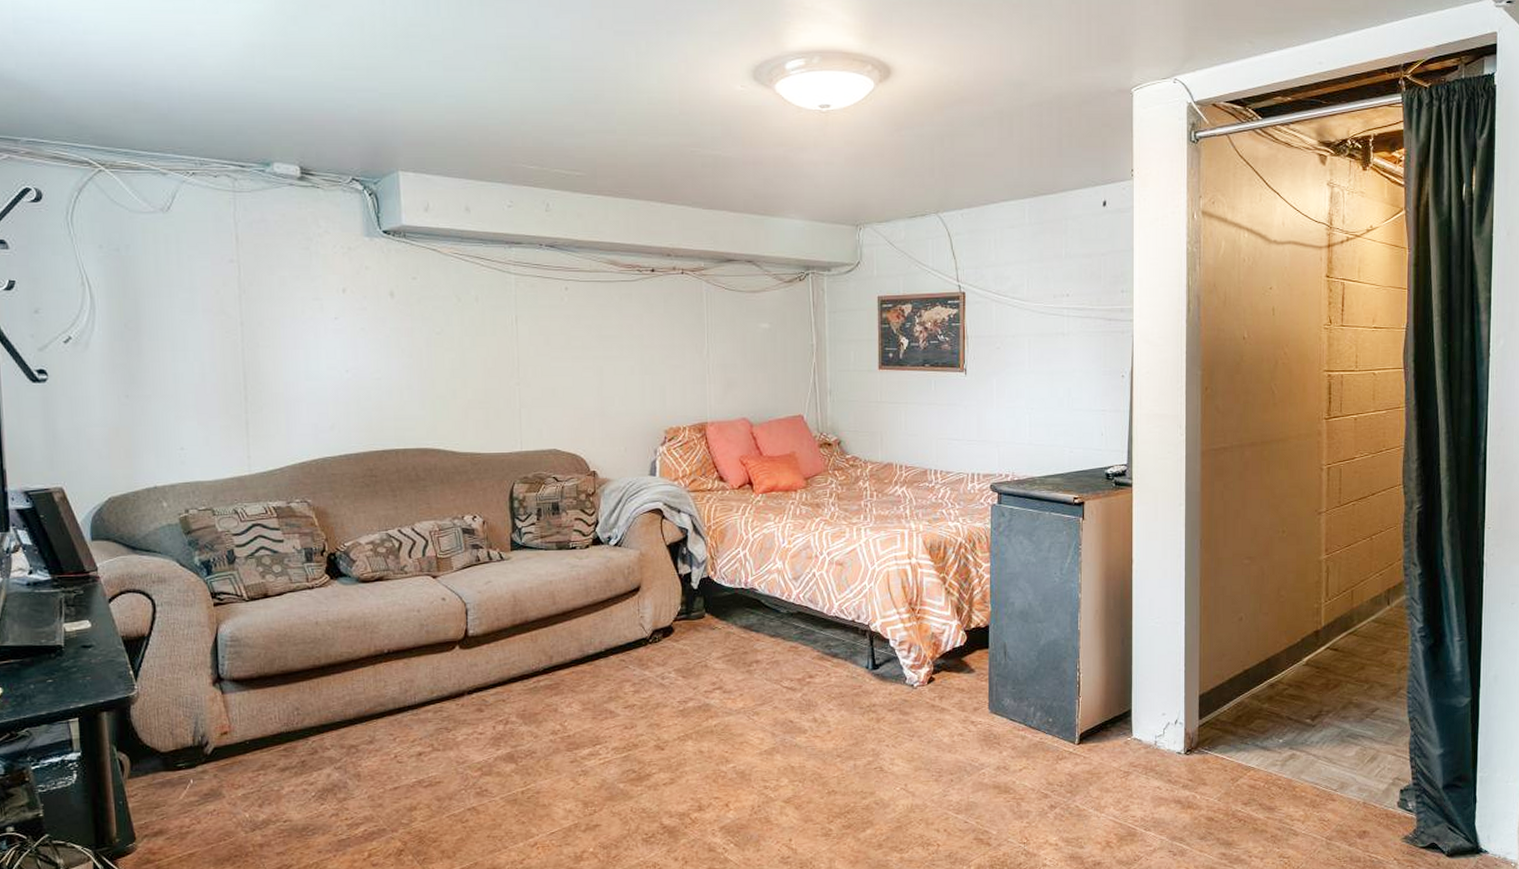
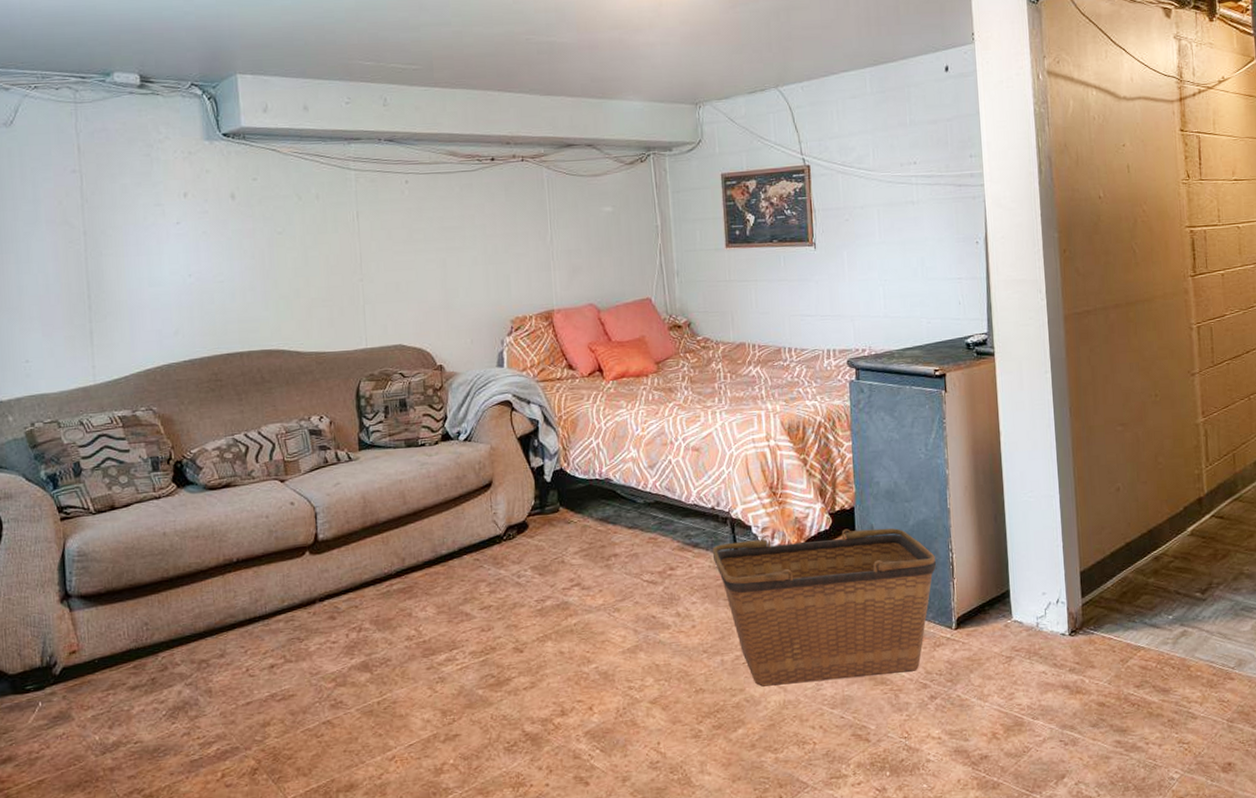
bicycle basket: none [850,645,1064,791] -> present [712,528,937,687]

